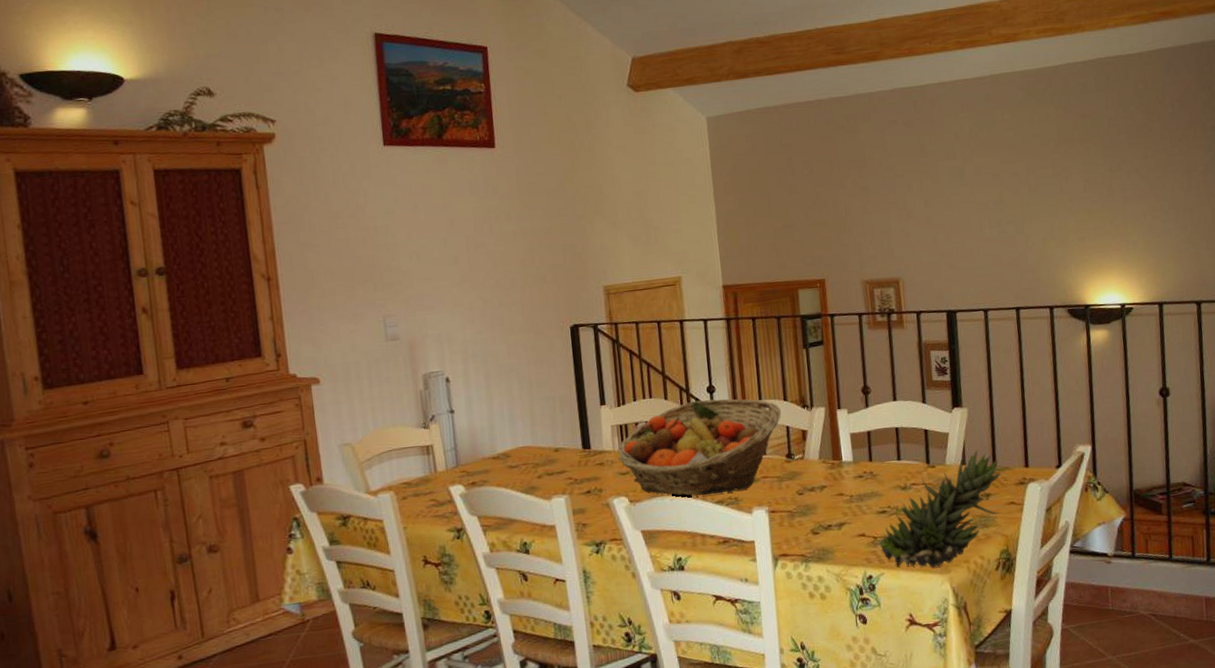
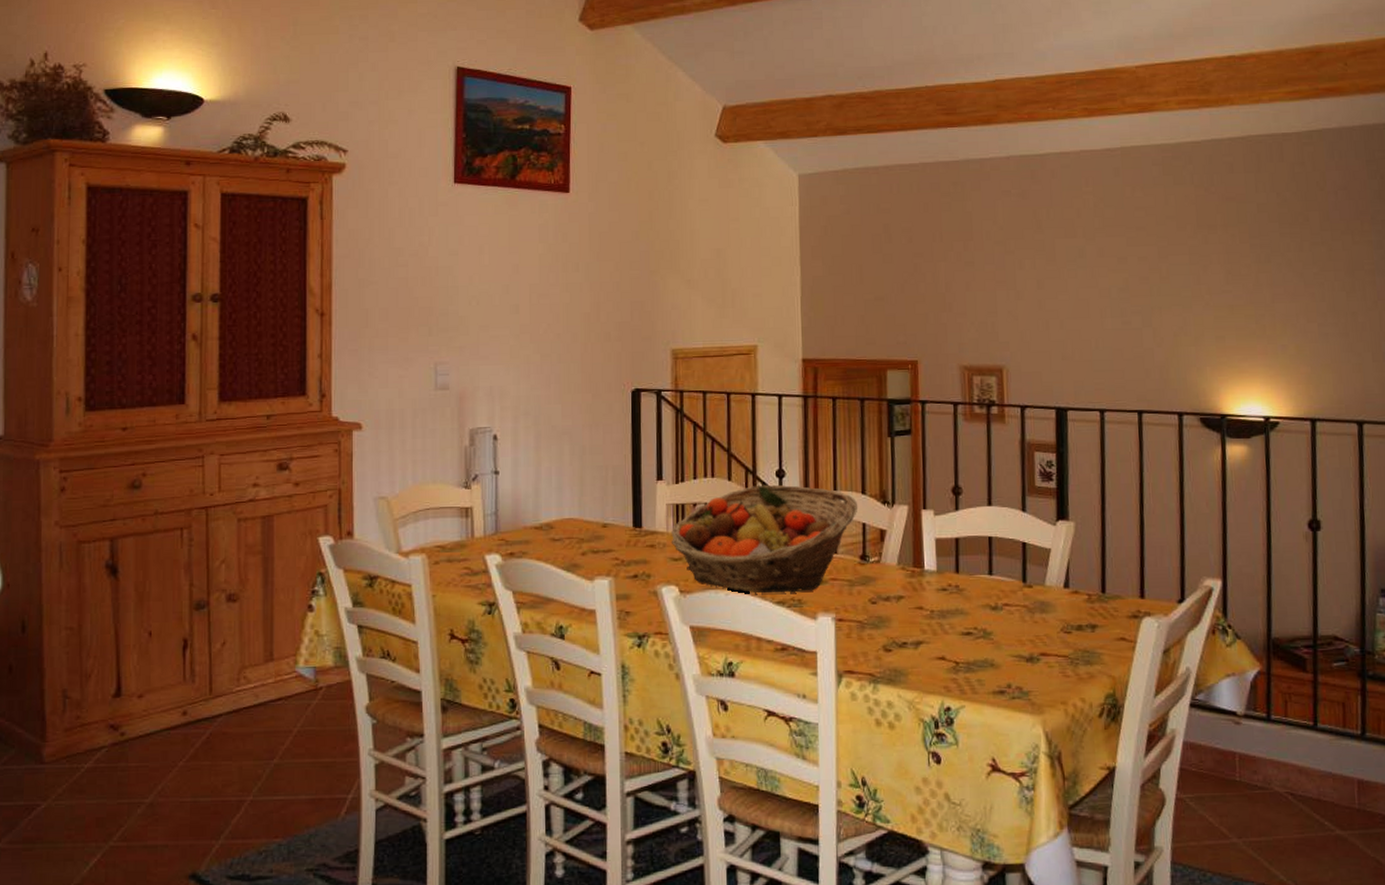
succulent plant: present [878,449,1001,568] -> none [960,571,1110,706]

